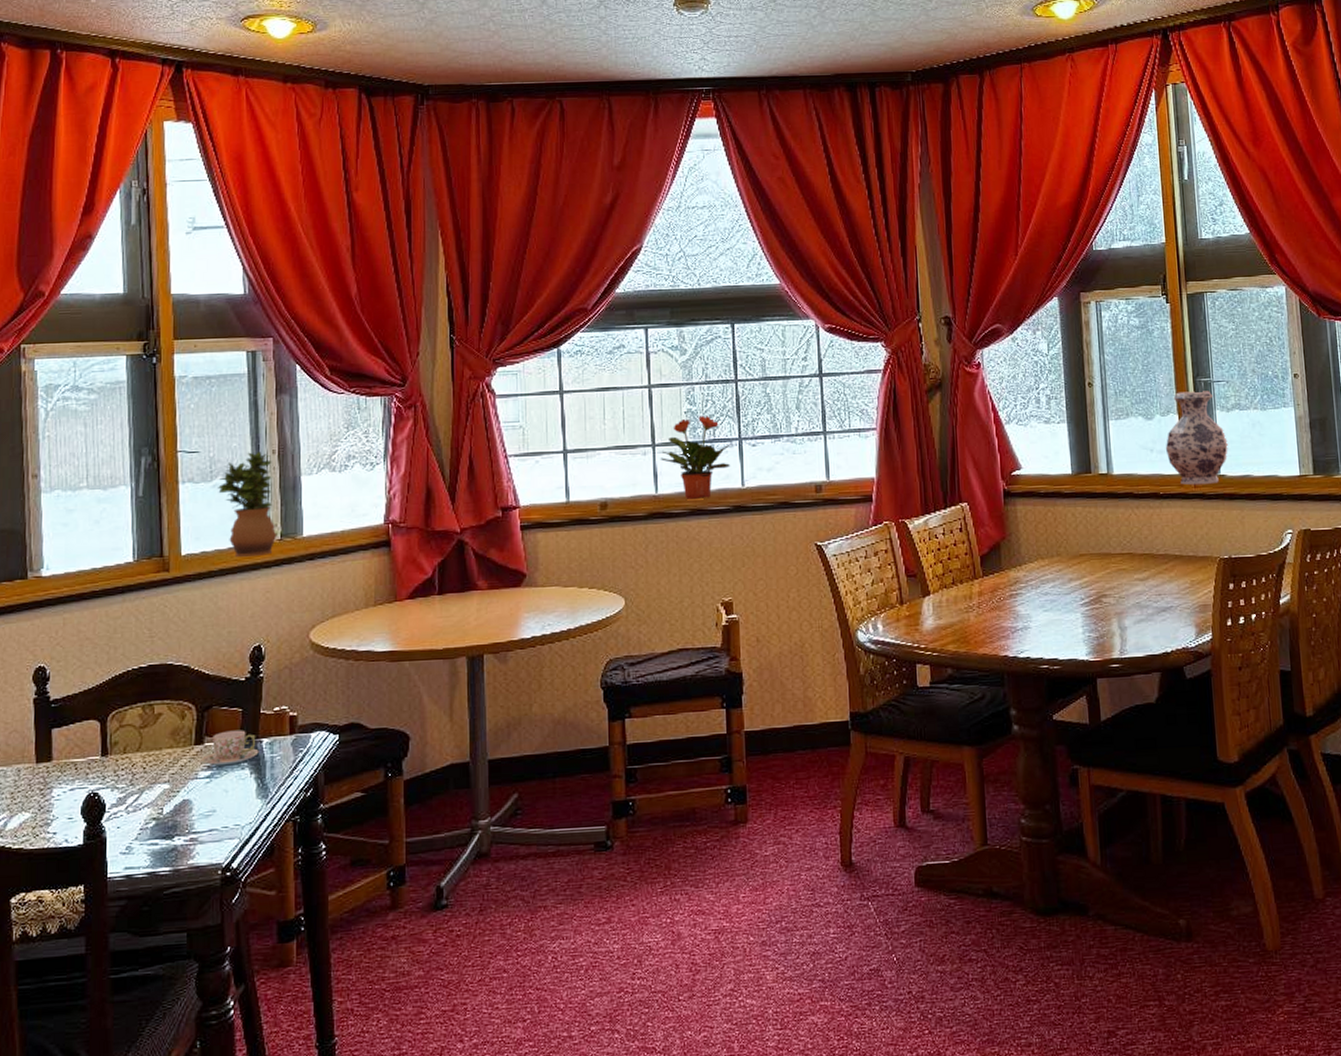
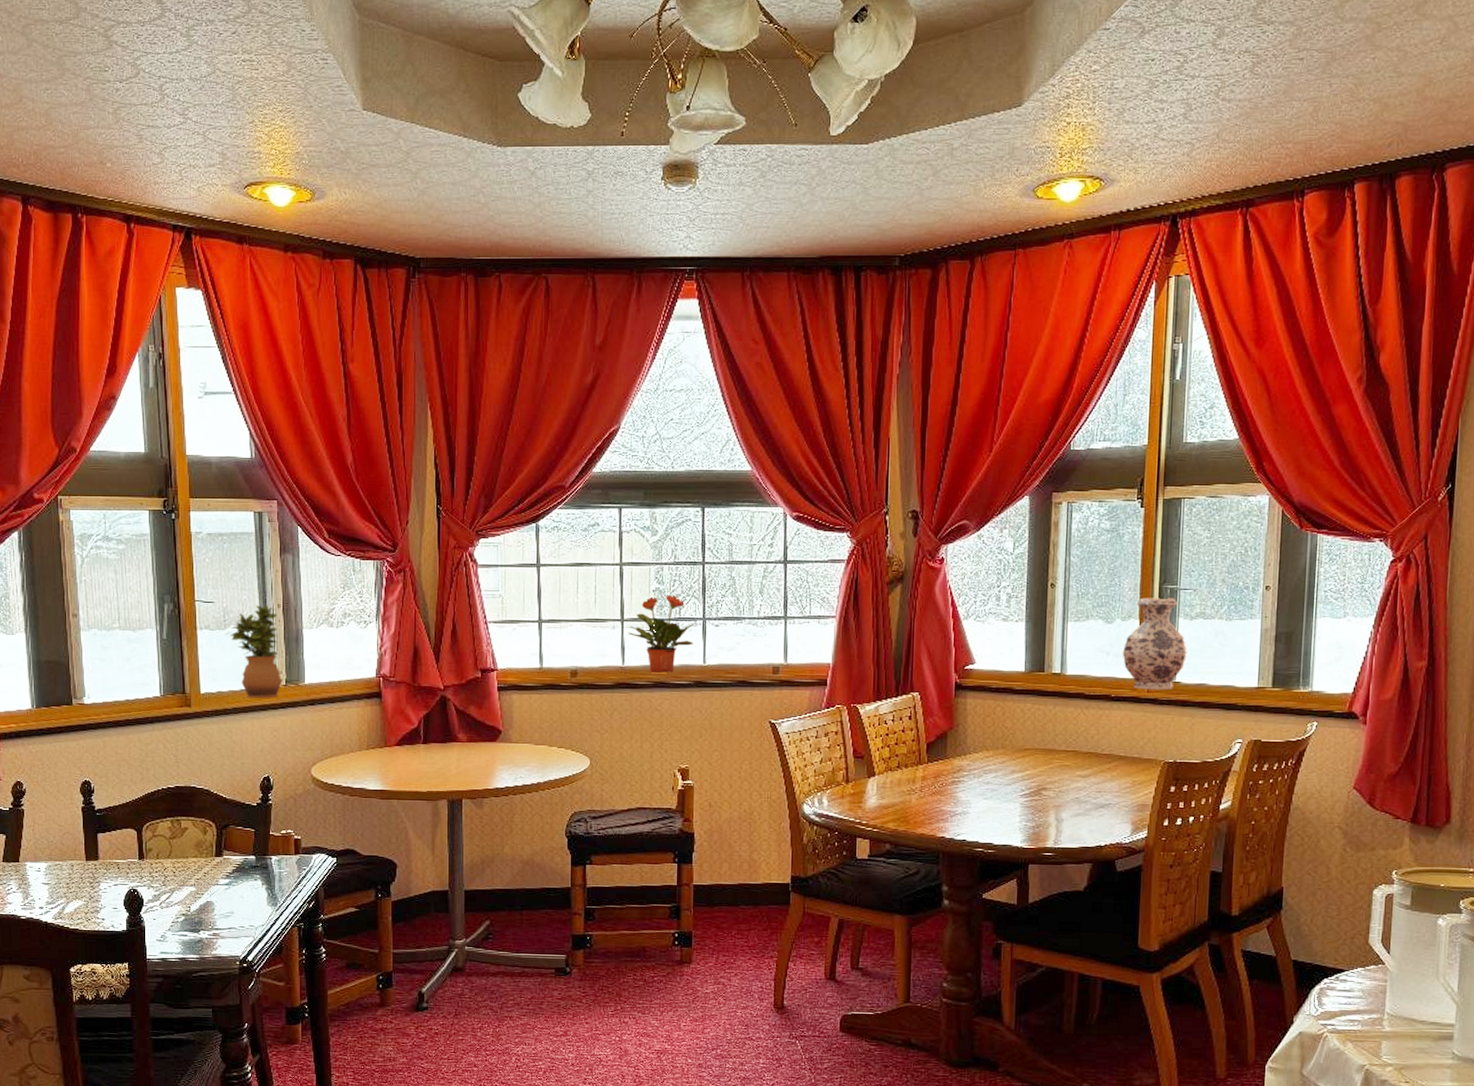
teacup: present [201,730,259,768] -> none [220,847,269,877]

